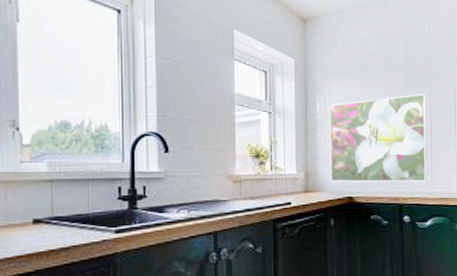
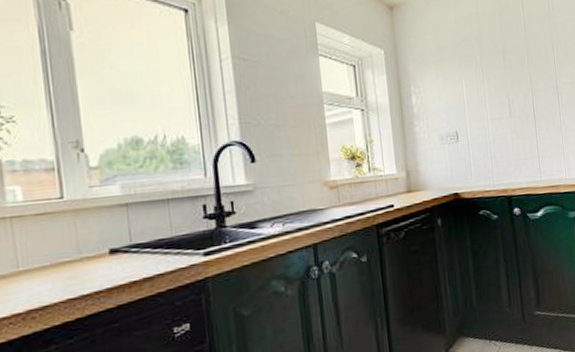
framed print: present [329,93,427,183] -> none [425,76,535,180]

